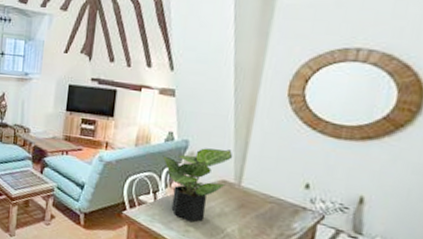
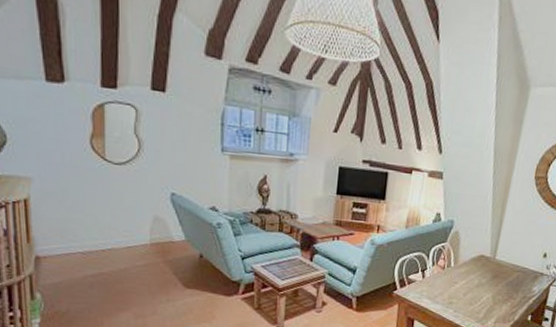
potted plant: present [162,148,233,222] -> none [430,227,490,295]

